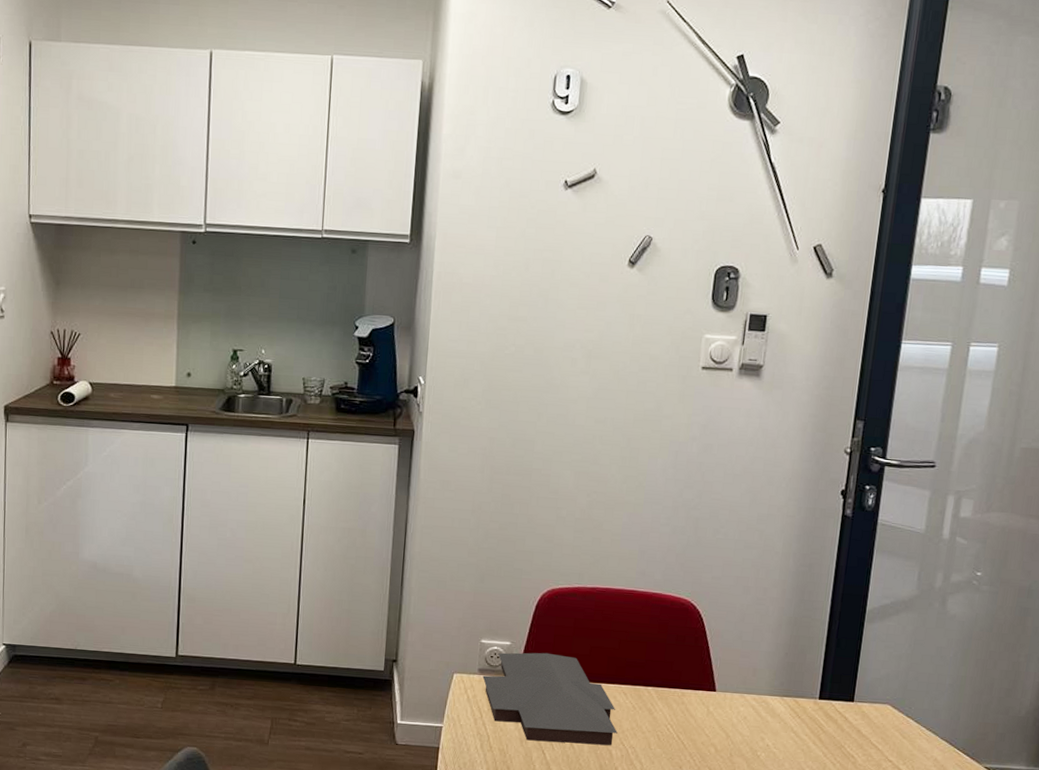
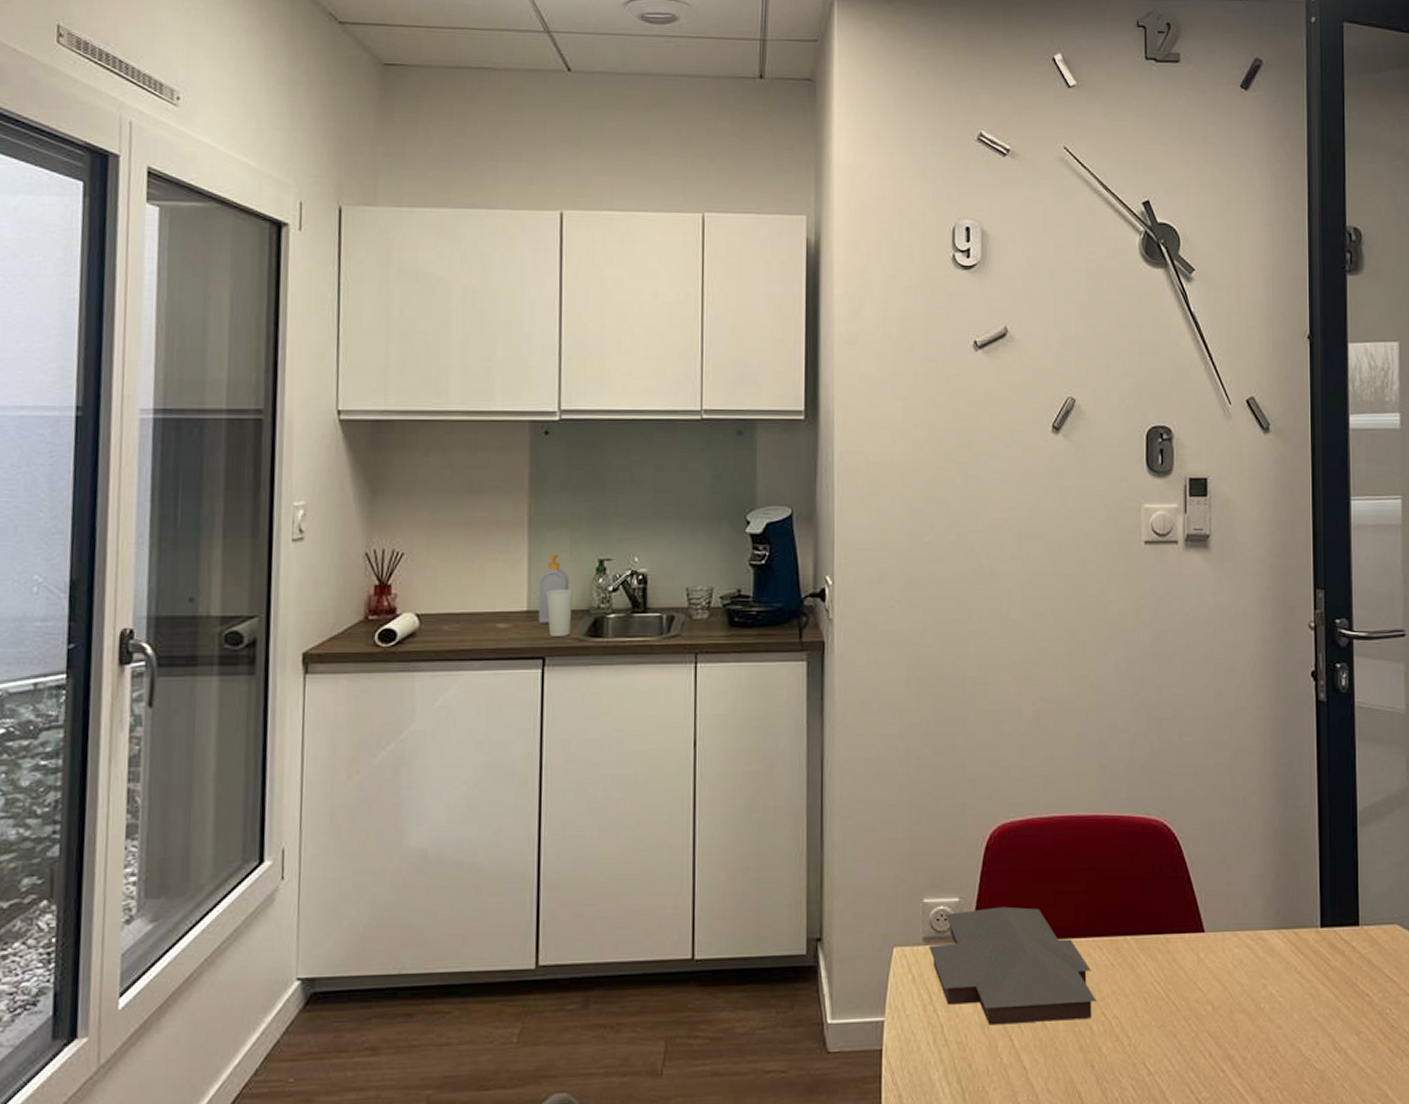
soap bottle: none [183,343,209,398] -> present [538,554,570,623]
cup: none [190,371,212,409] -> present [546,589,573,636]

